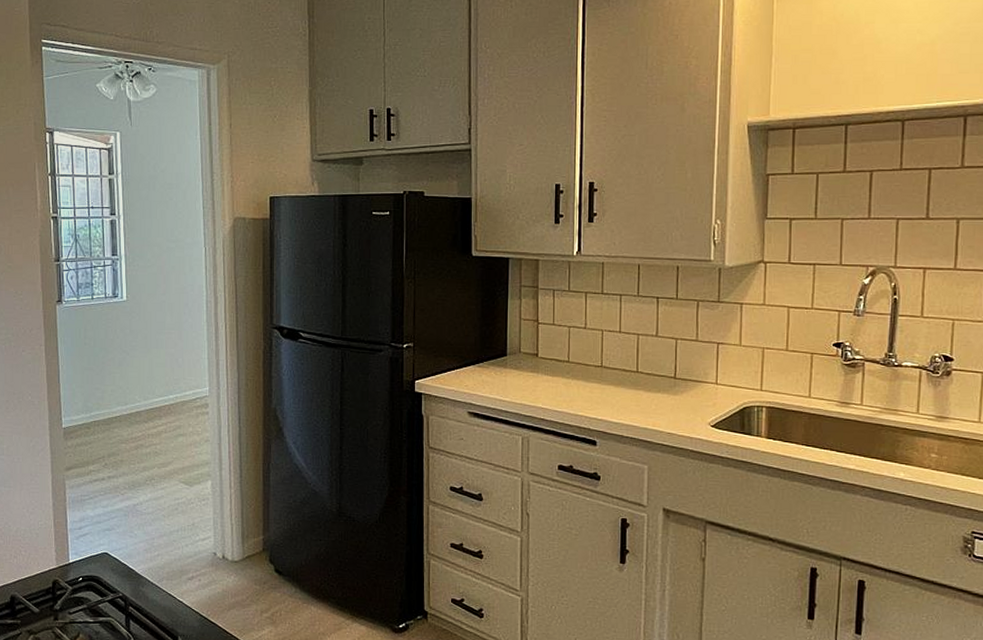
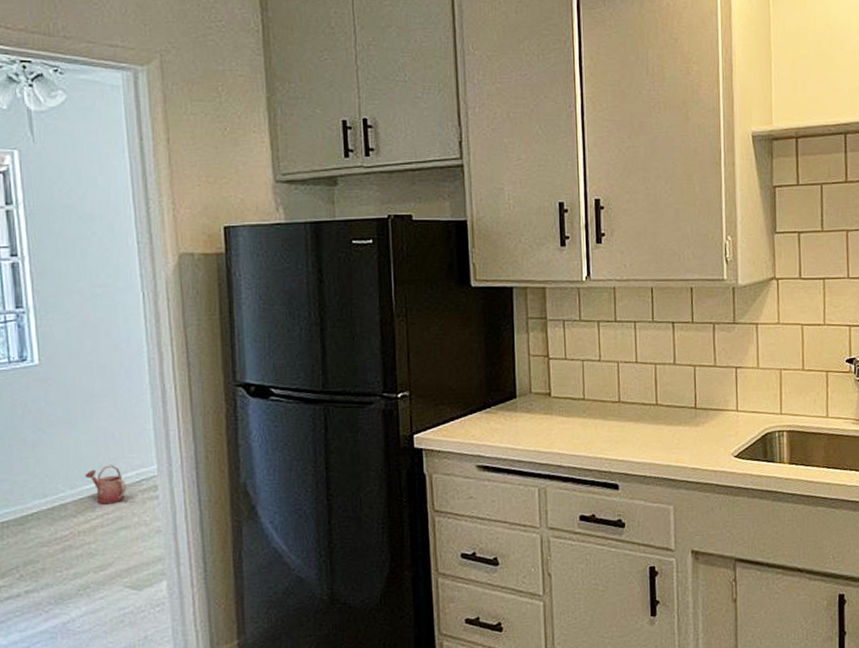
watering can: none [155,384,185,415] -> present [84,465,127,505]

